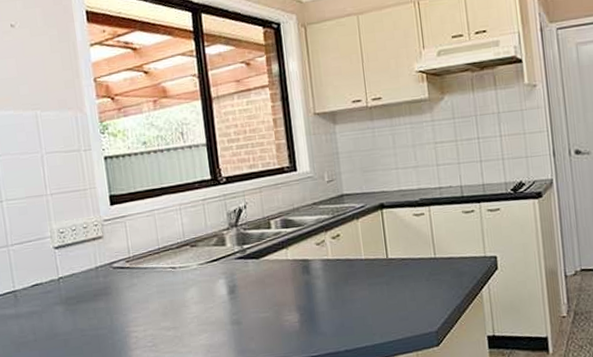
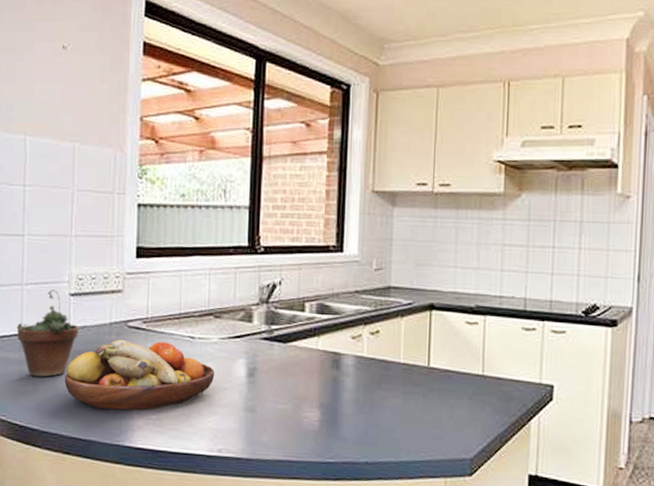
succulent plant: none [9,246,68,327] -> present [16,289,79,377]
fruit bowl: none [61,275,200,346] -> present [64,339,215,410]

